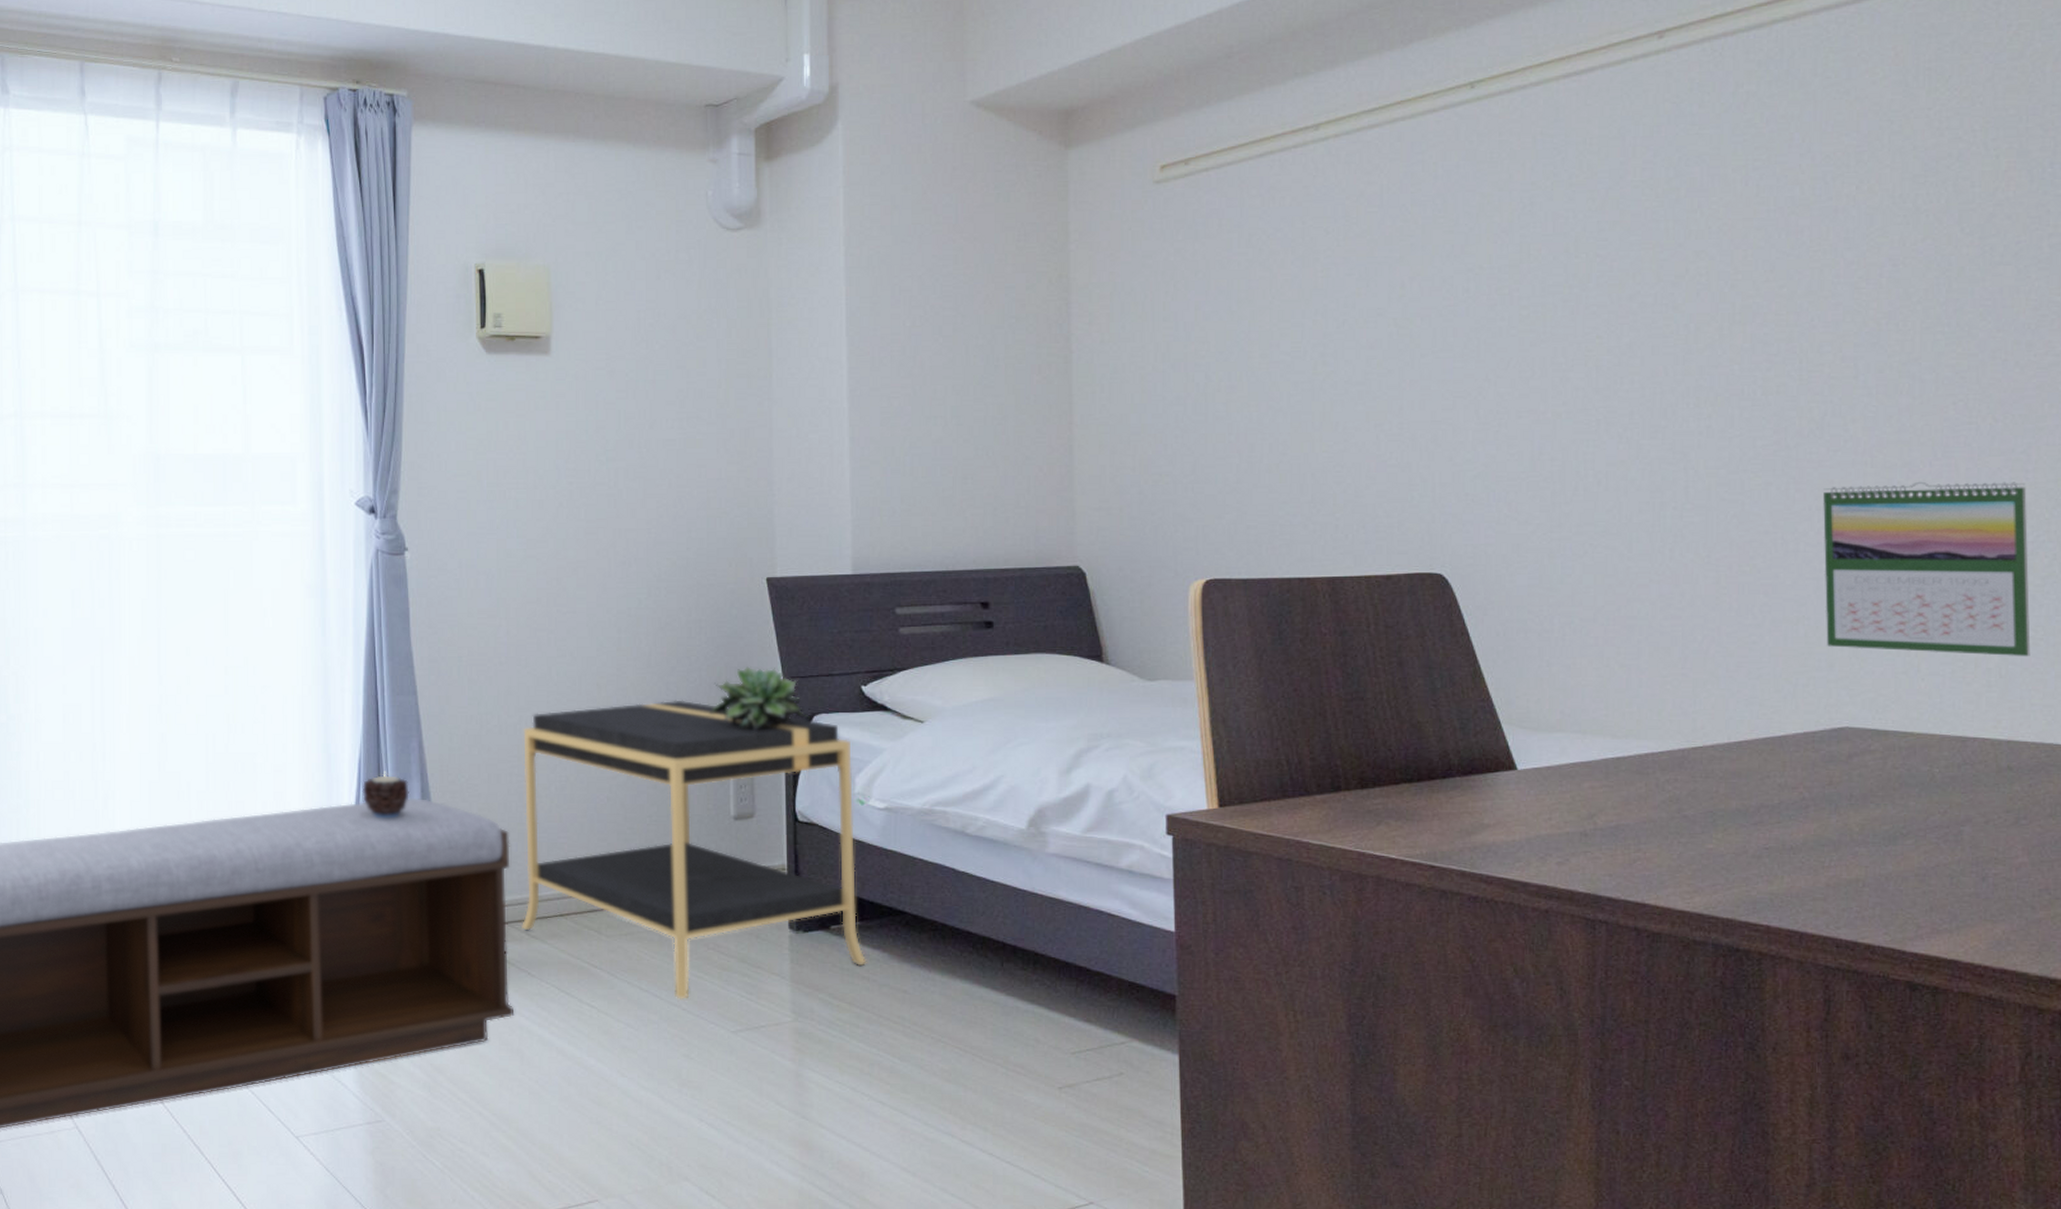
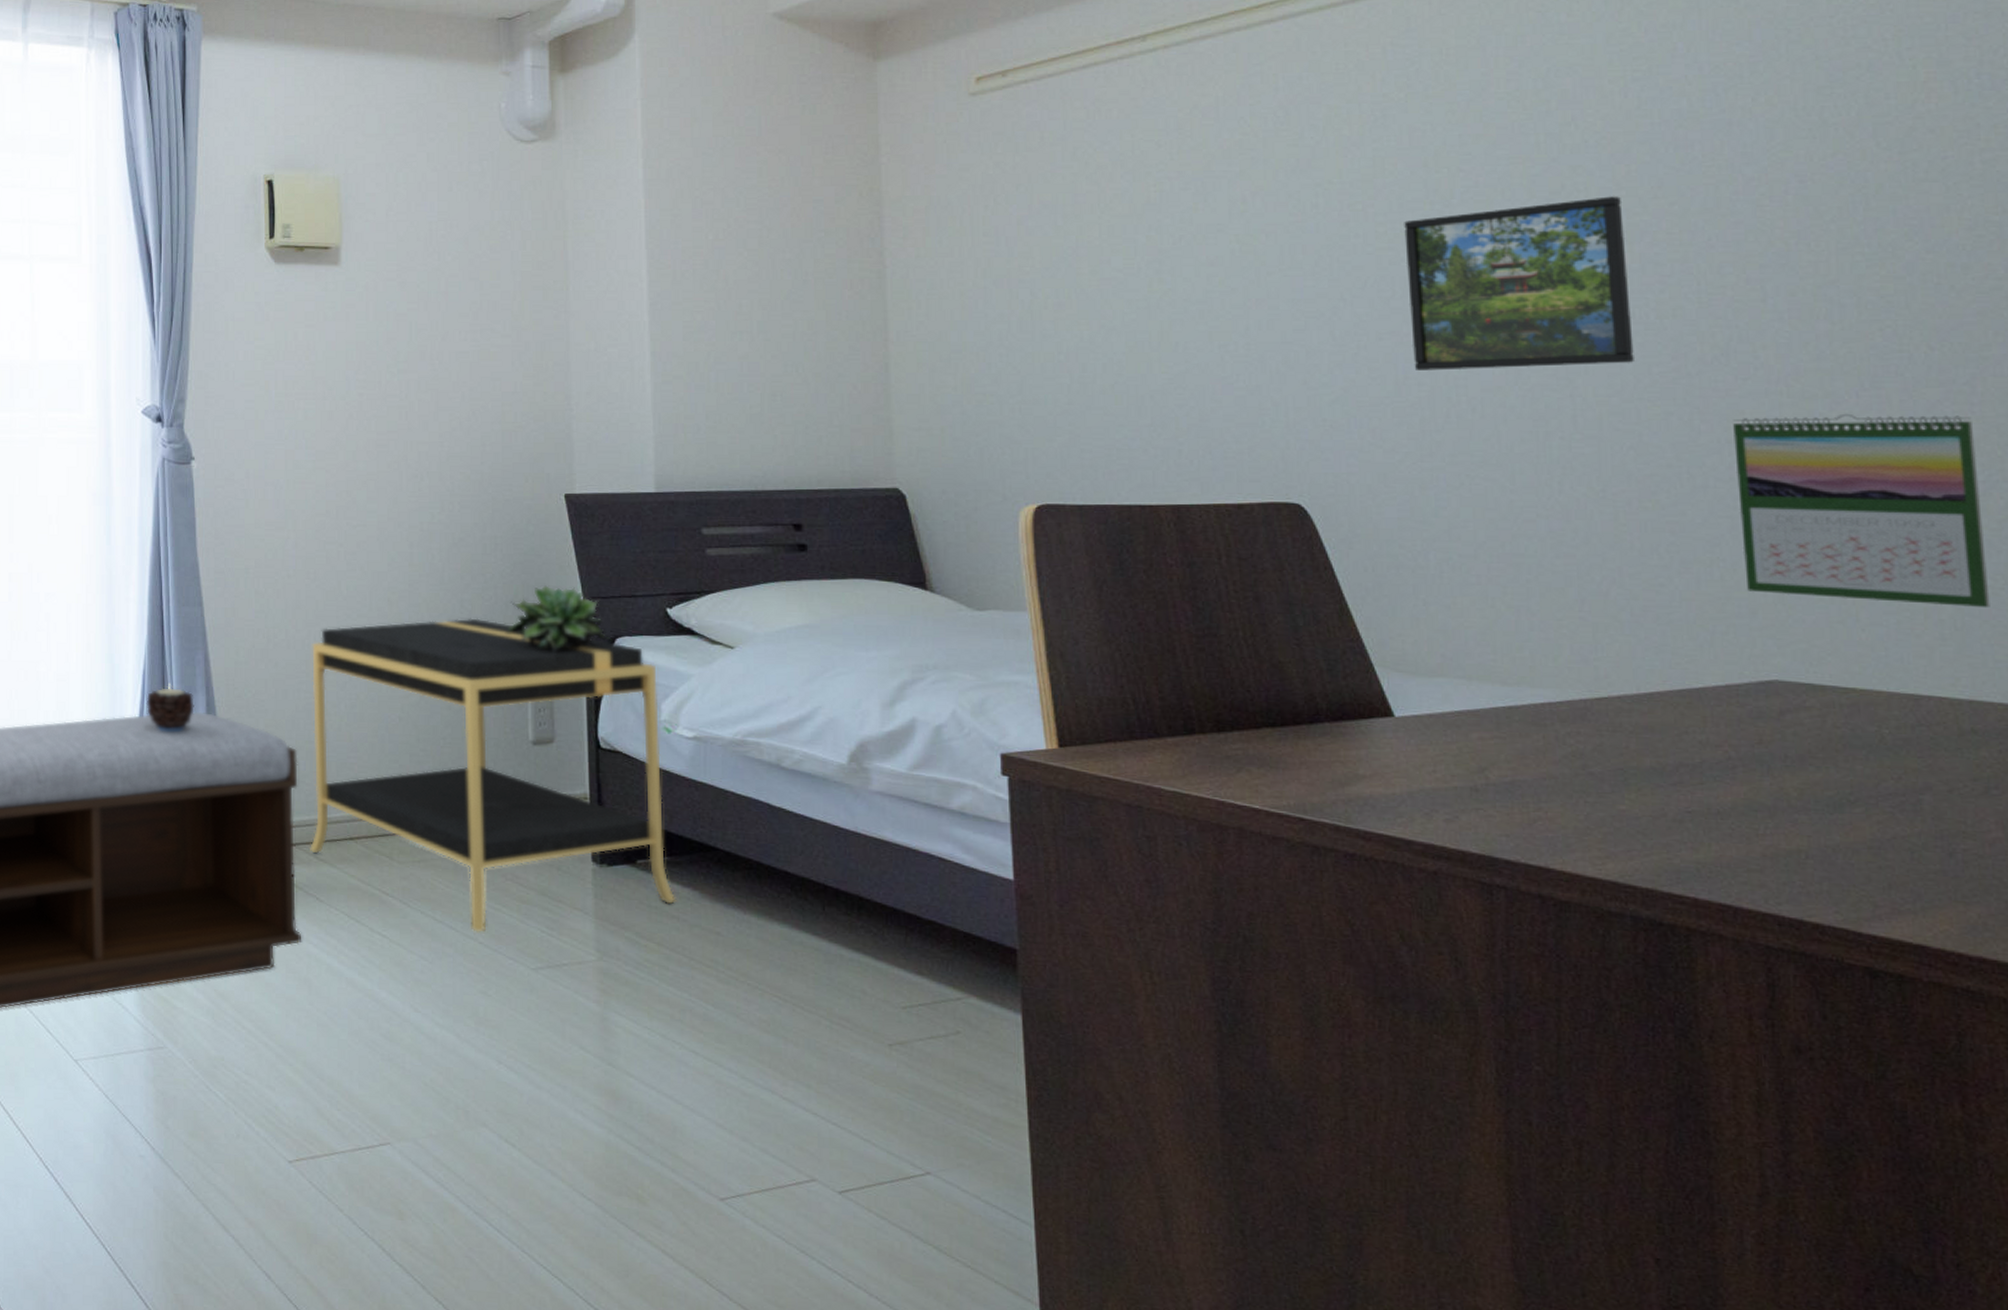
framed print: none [1545,280,1741,446] -> present [1404,196,1634,371]

